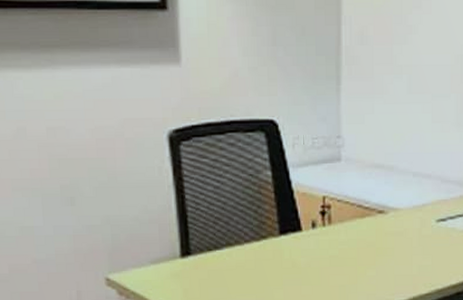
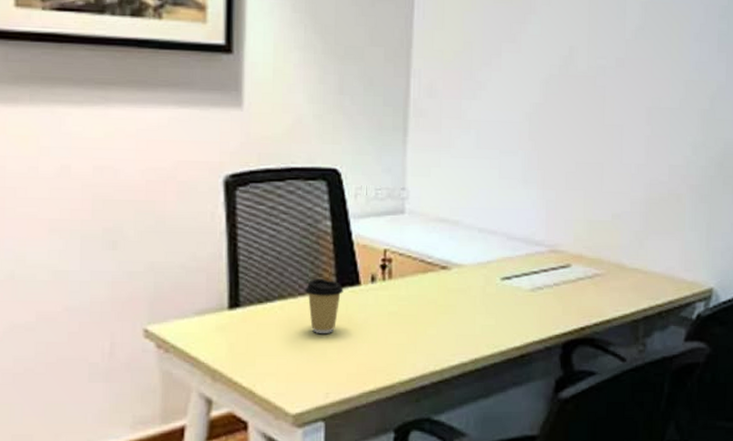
coffee cup: none [250,226,286,278] -> present [305,279,344,335]

